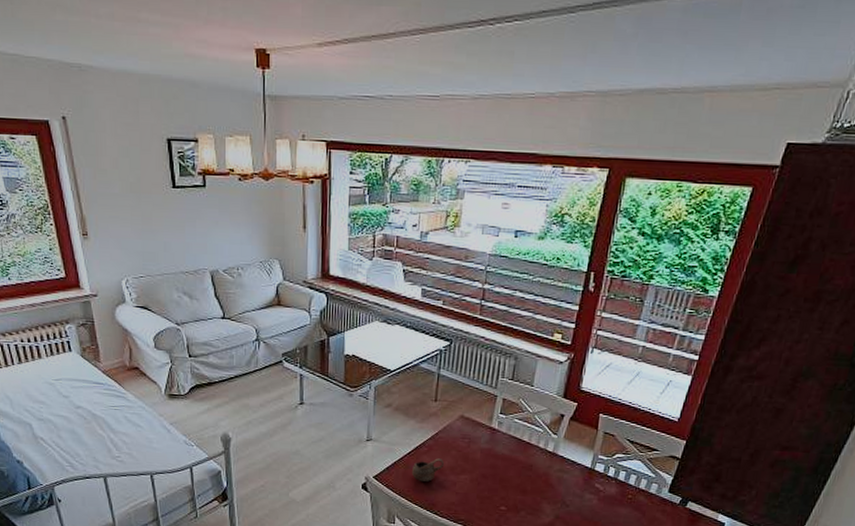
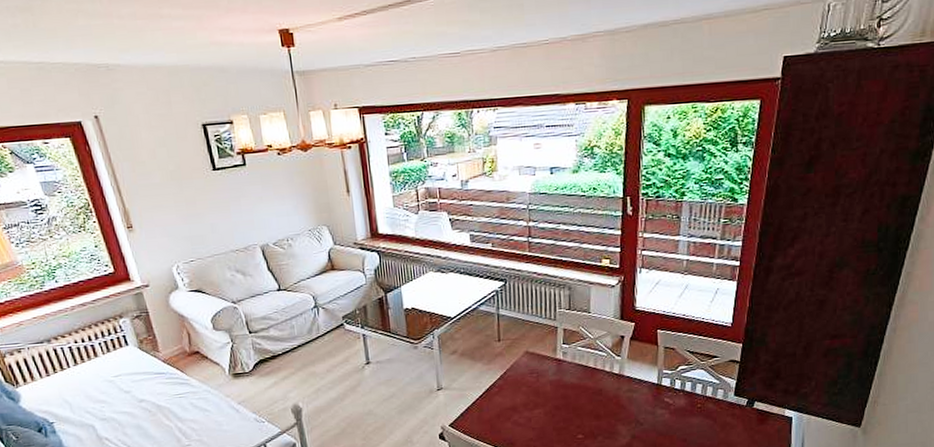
cup: present [411,458,444,482] -> none [485,396,516,422]

